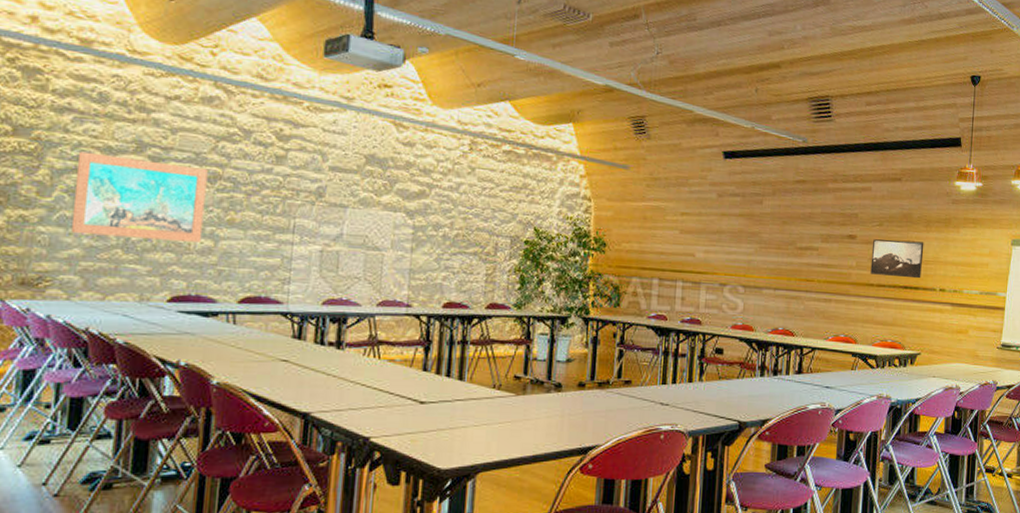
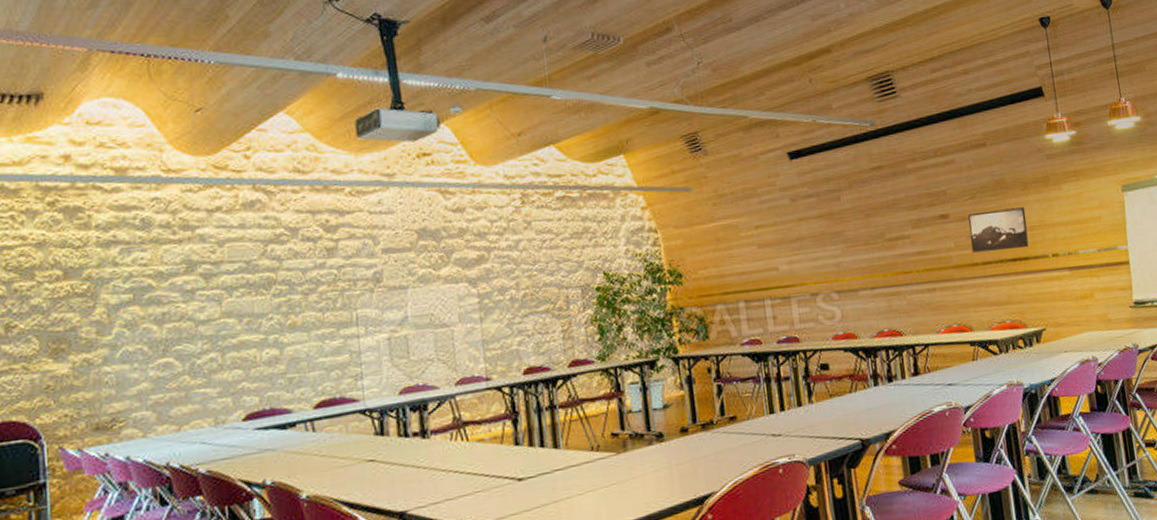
wall art: present [70,151,208,242] -> none [130,275,267,368]

